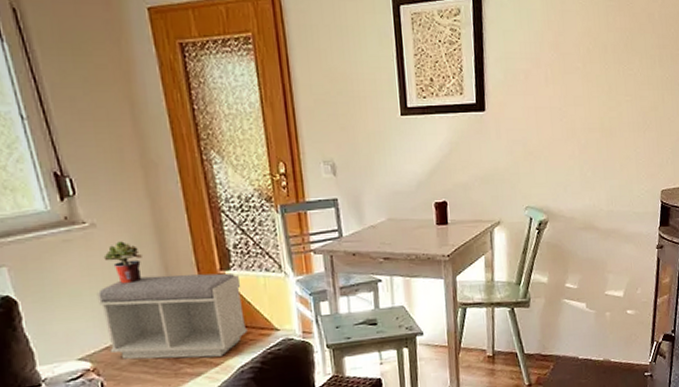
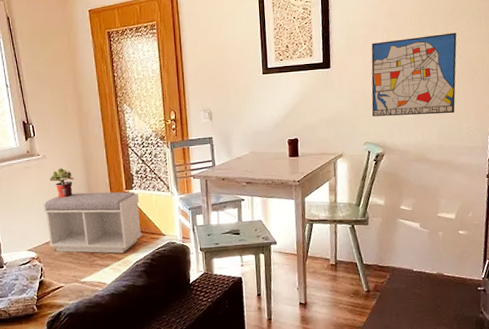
wall art: none [533,73,629,175] -> present [371,32,457,116]

